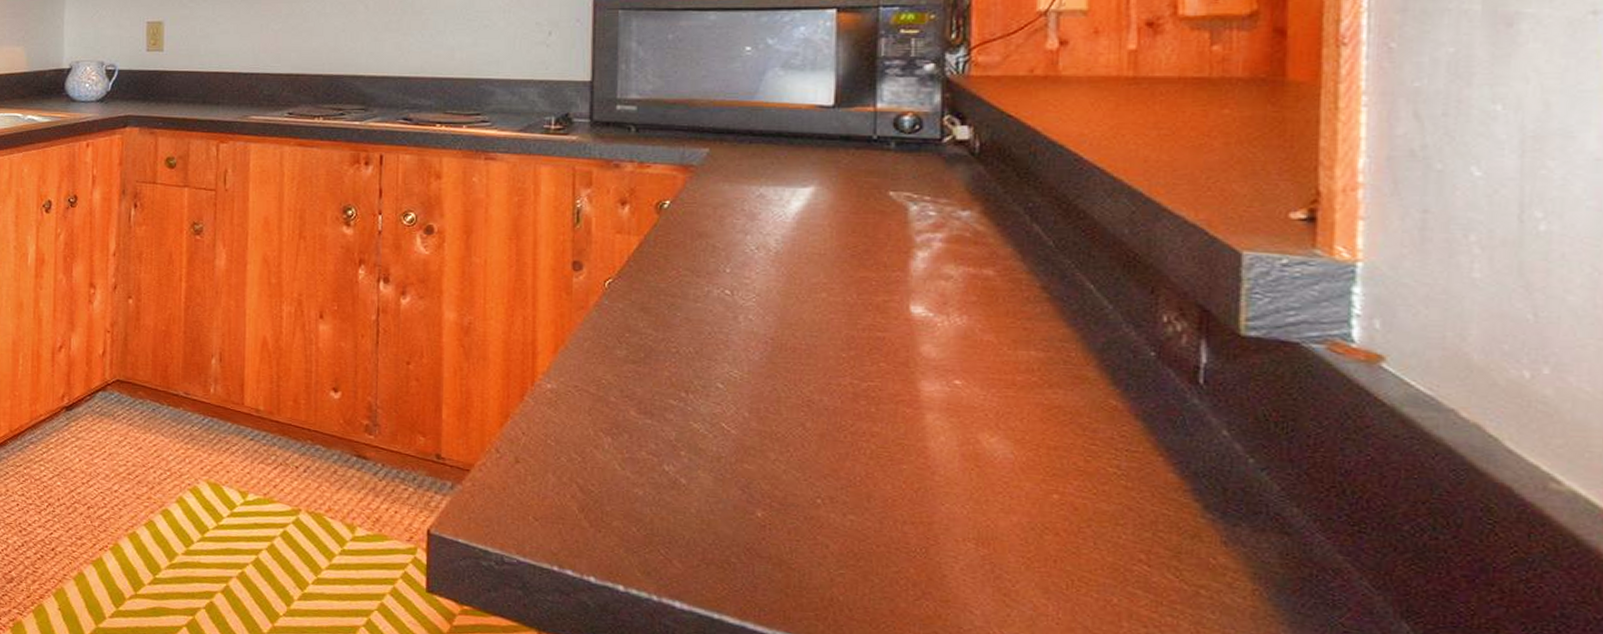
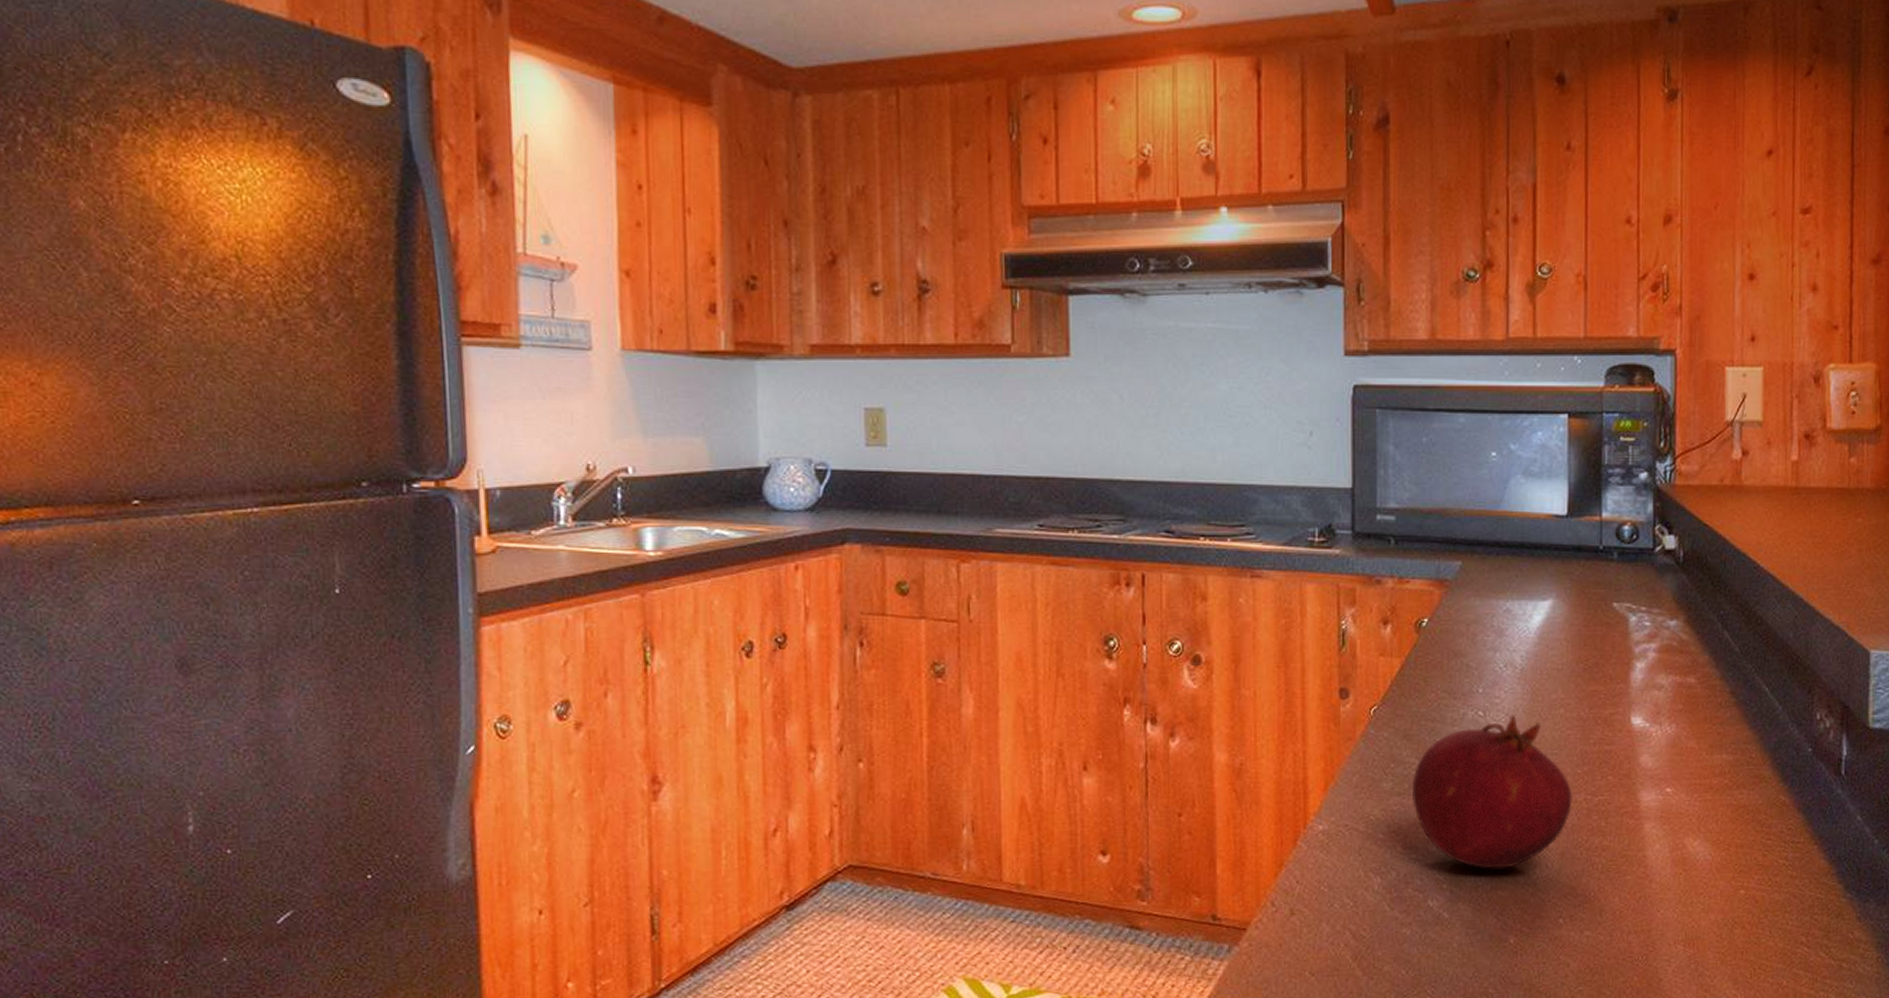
fruit: none [649,295,835,443] -> present [1413,715,1572,869]

